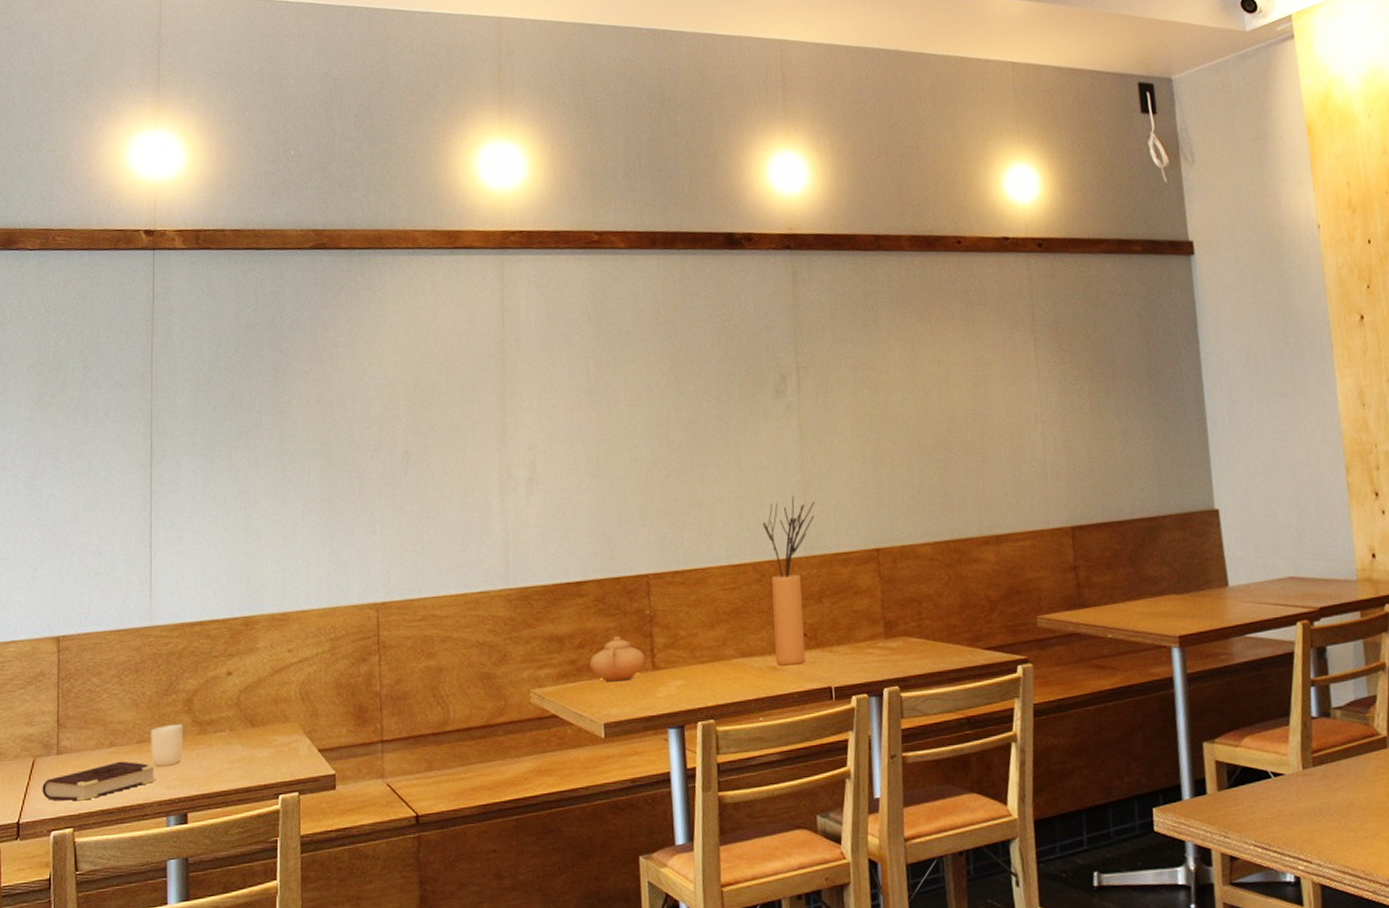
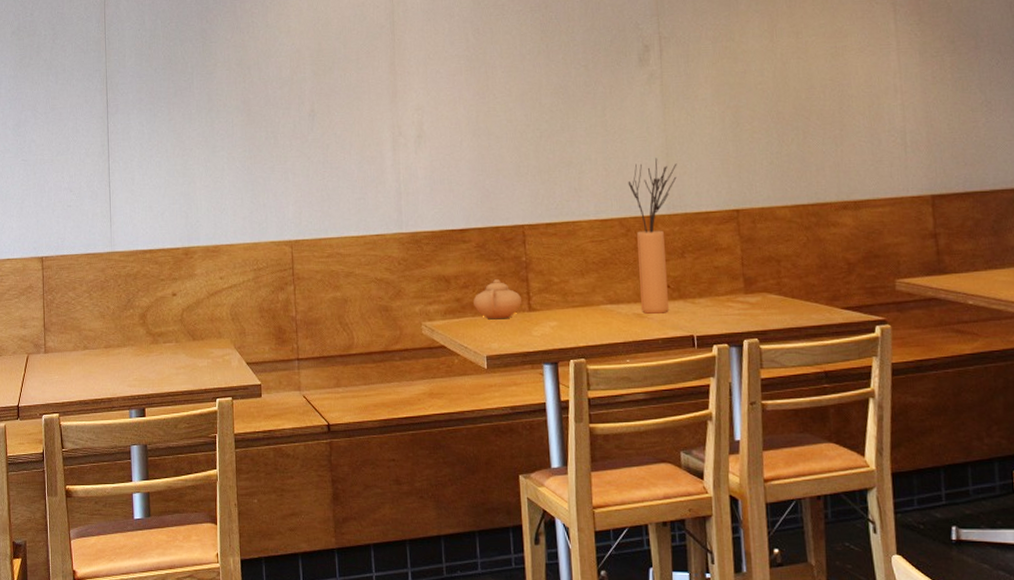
book: present [42,761,157,801] -> none [34,362,120,392]
cup: present [151,724,184,768] -> none [115,334,141,369]

